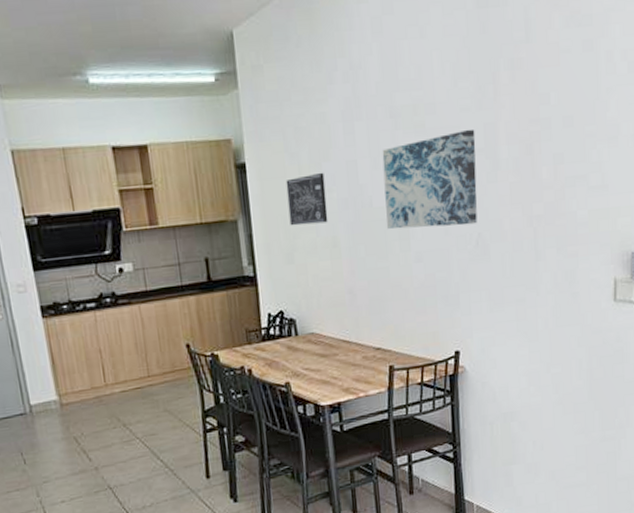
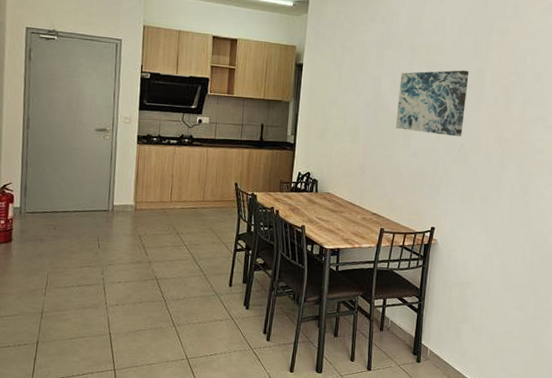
wall art: present [285,172,328,226] -> none [326,80,357,116]

